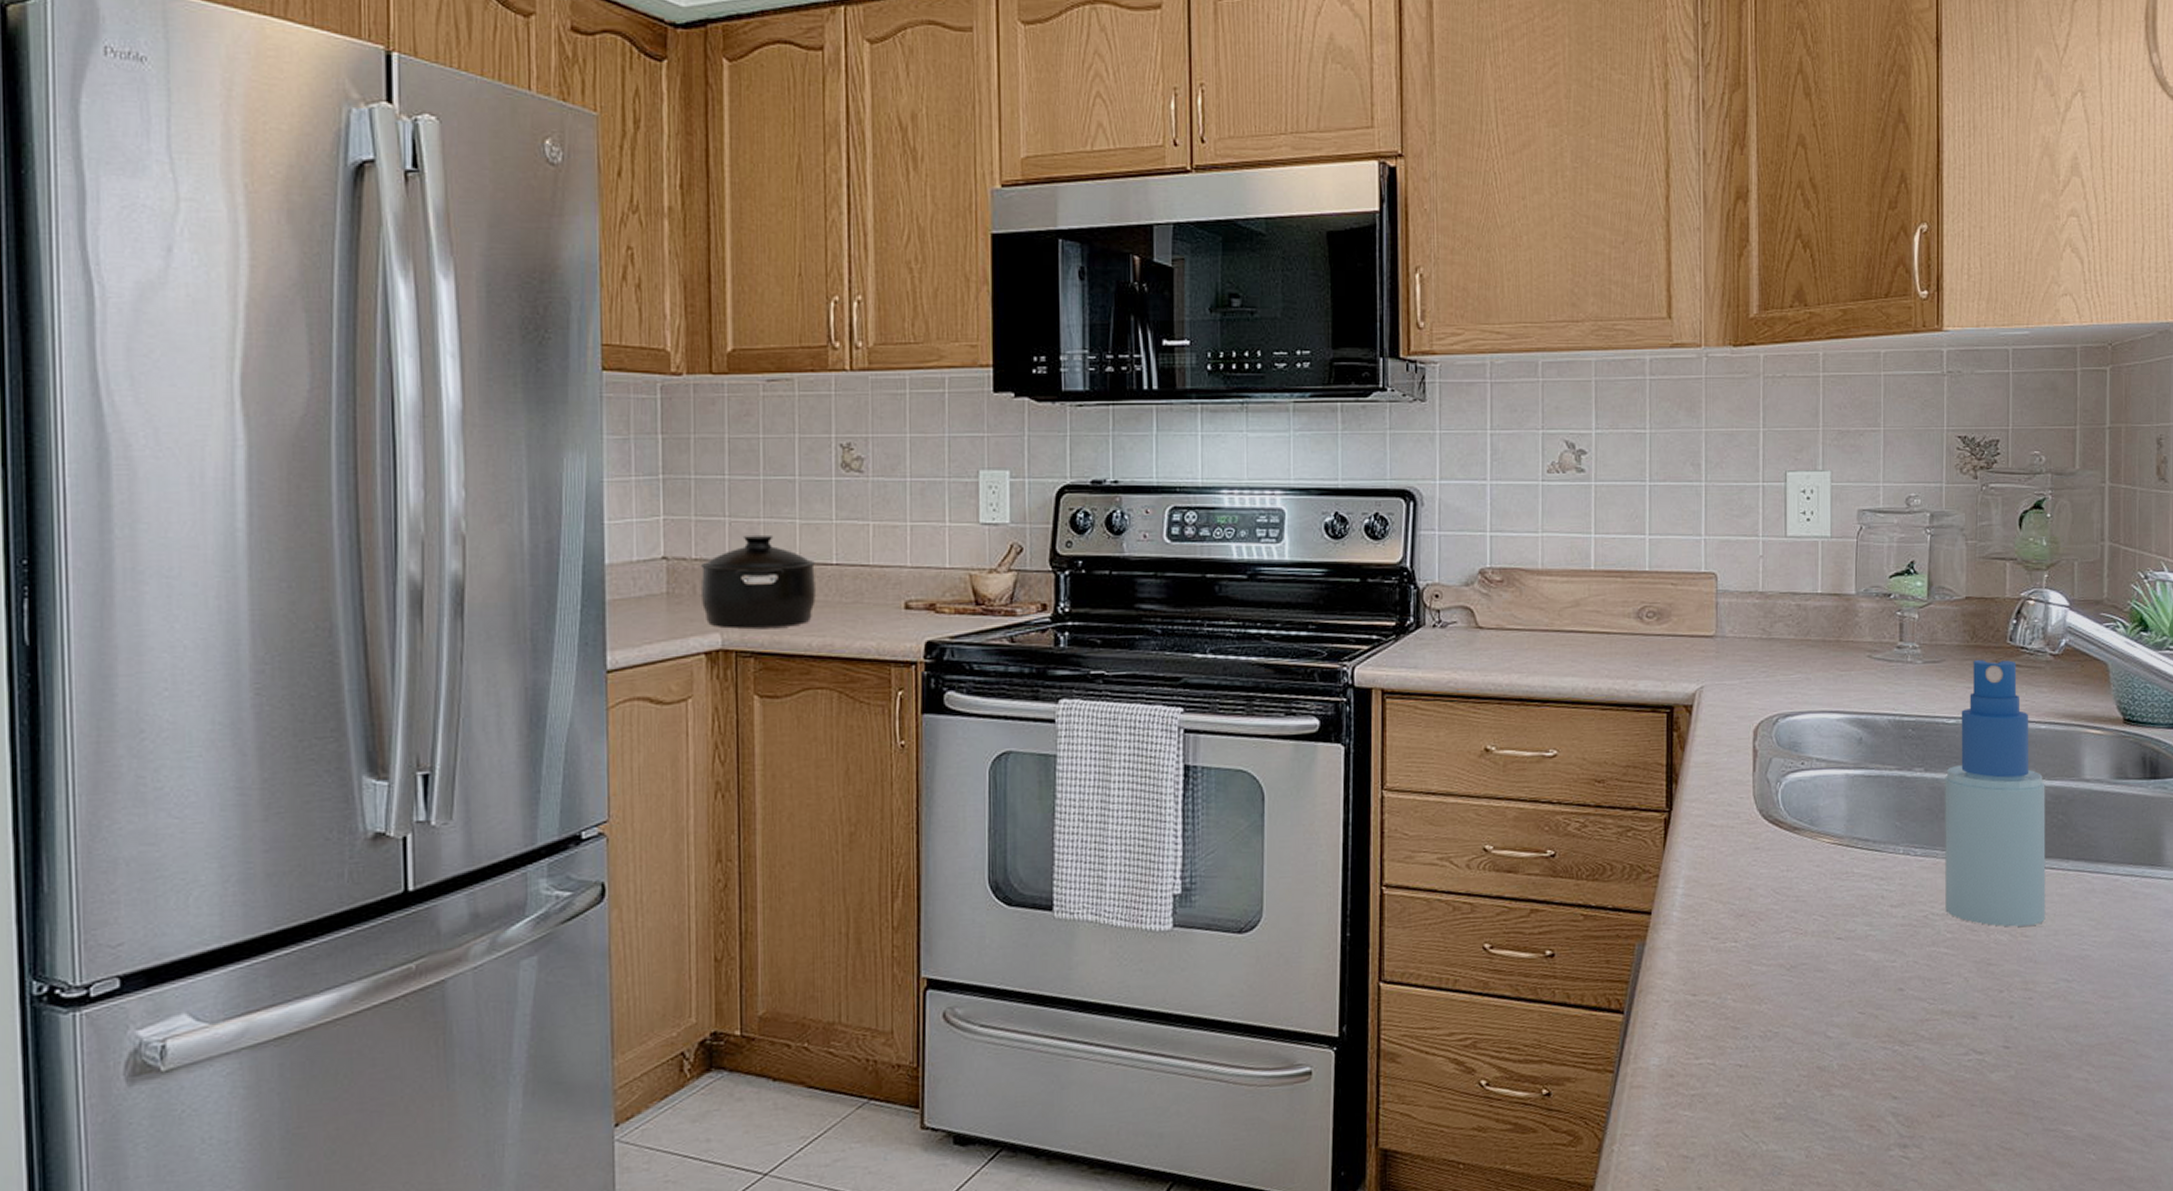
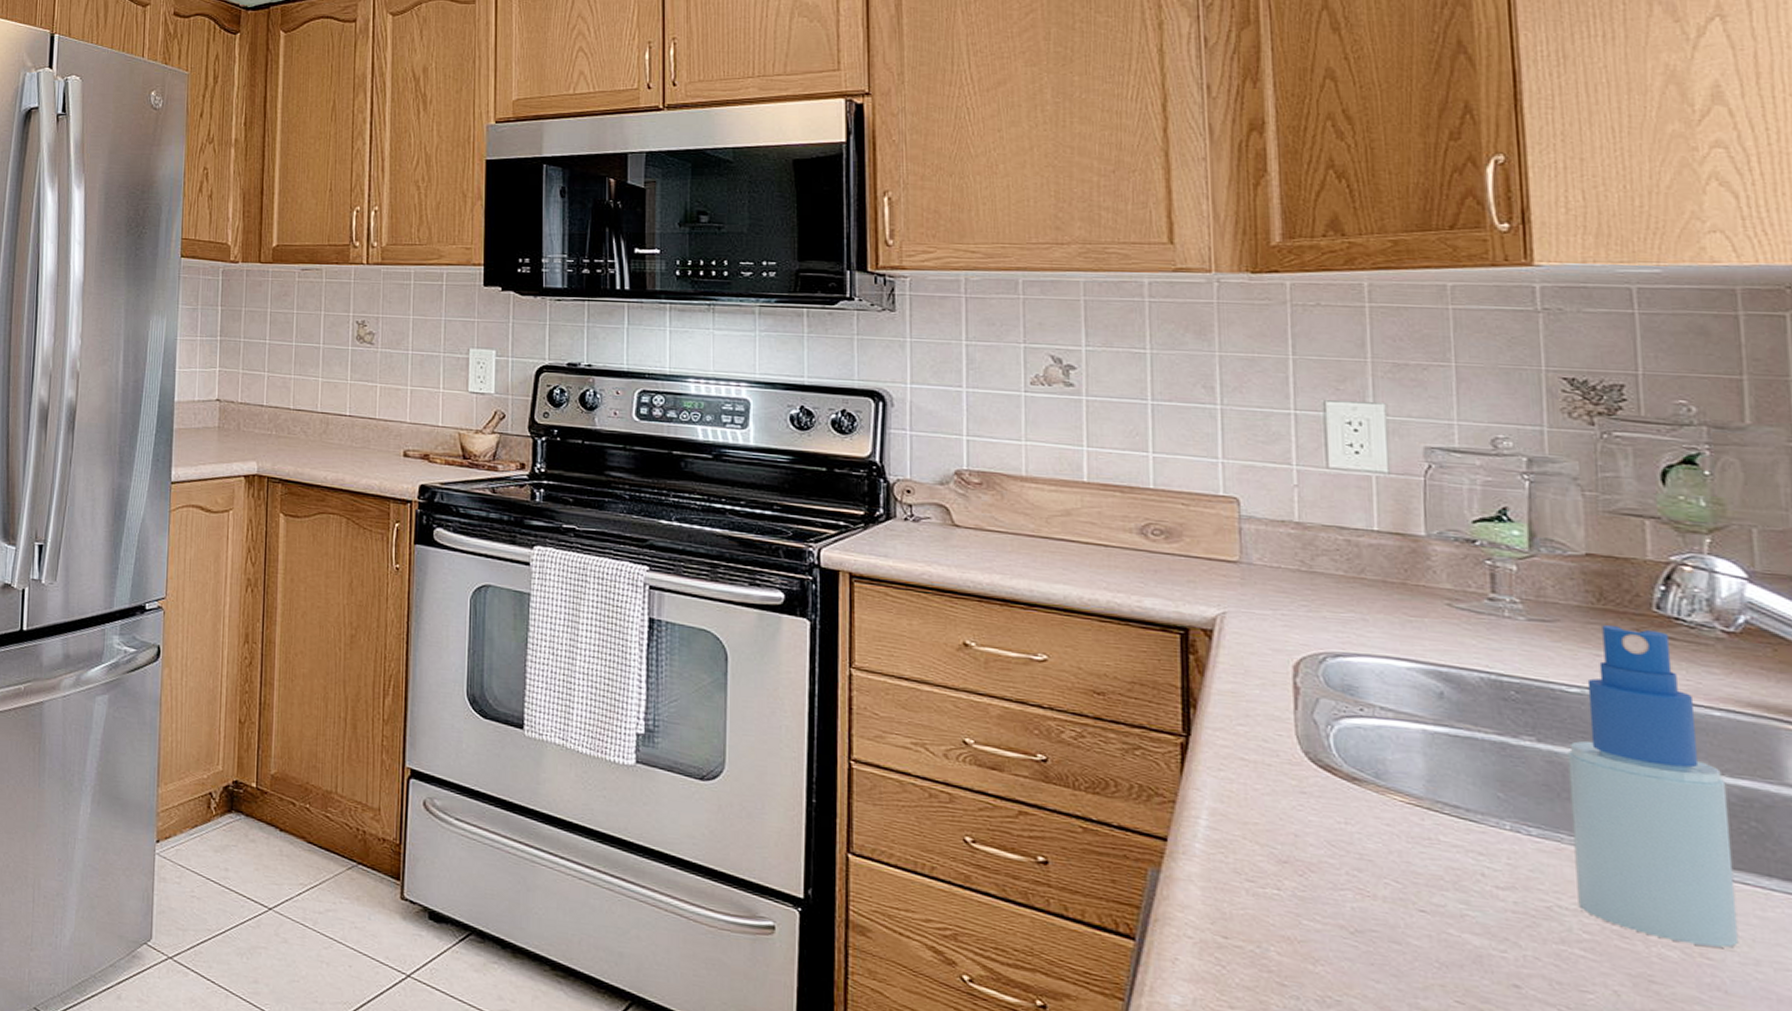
saucepan: present [700,534,817,630] -> none [244,387,334,462]

